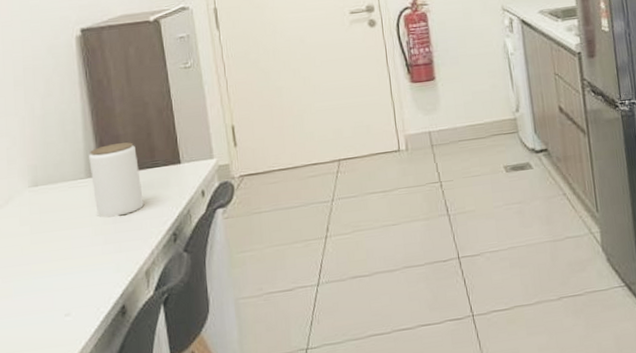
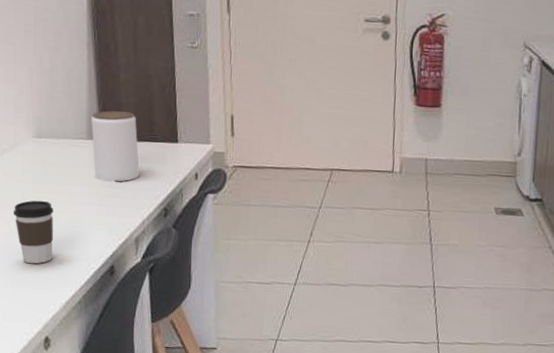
coffee cup: none [11,250,58,322] -> present [13,200,54,264]

